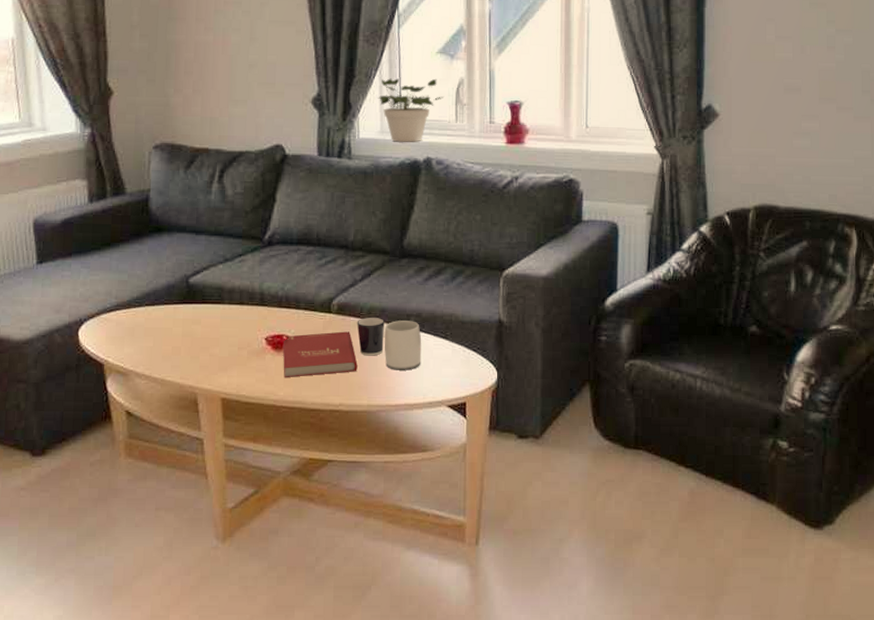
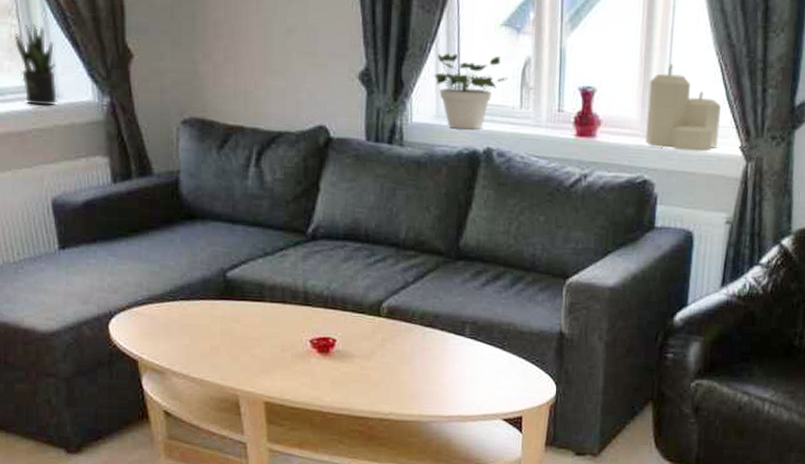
potted plant: none [10,70,45,139] -> present [15,24,57,106]
book: present [282,331,358,377] -> none [329,336,409,383]
mug: present [356,317,384,356] -> none [408,322,438,364]
mug: present [384,320,422,370] -> none [437,327,477,381]
candle: none [568,78,636,153] -> present [644,63,721,152]

